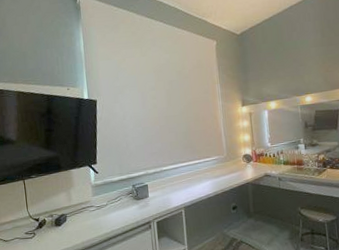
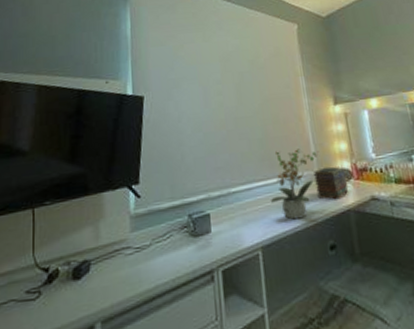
potted plant: none [192,139,229,189] -> present [271,149,320,220]
book stack: none [224,152,249,176] -> present [314,166,348,200]

